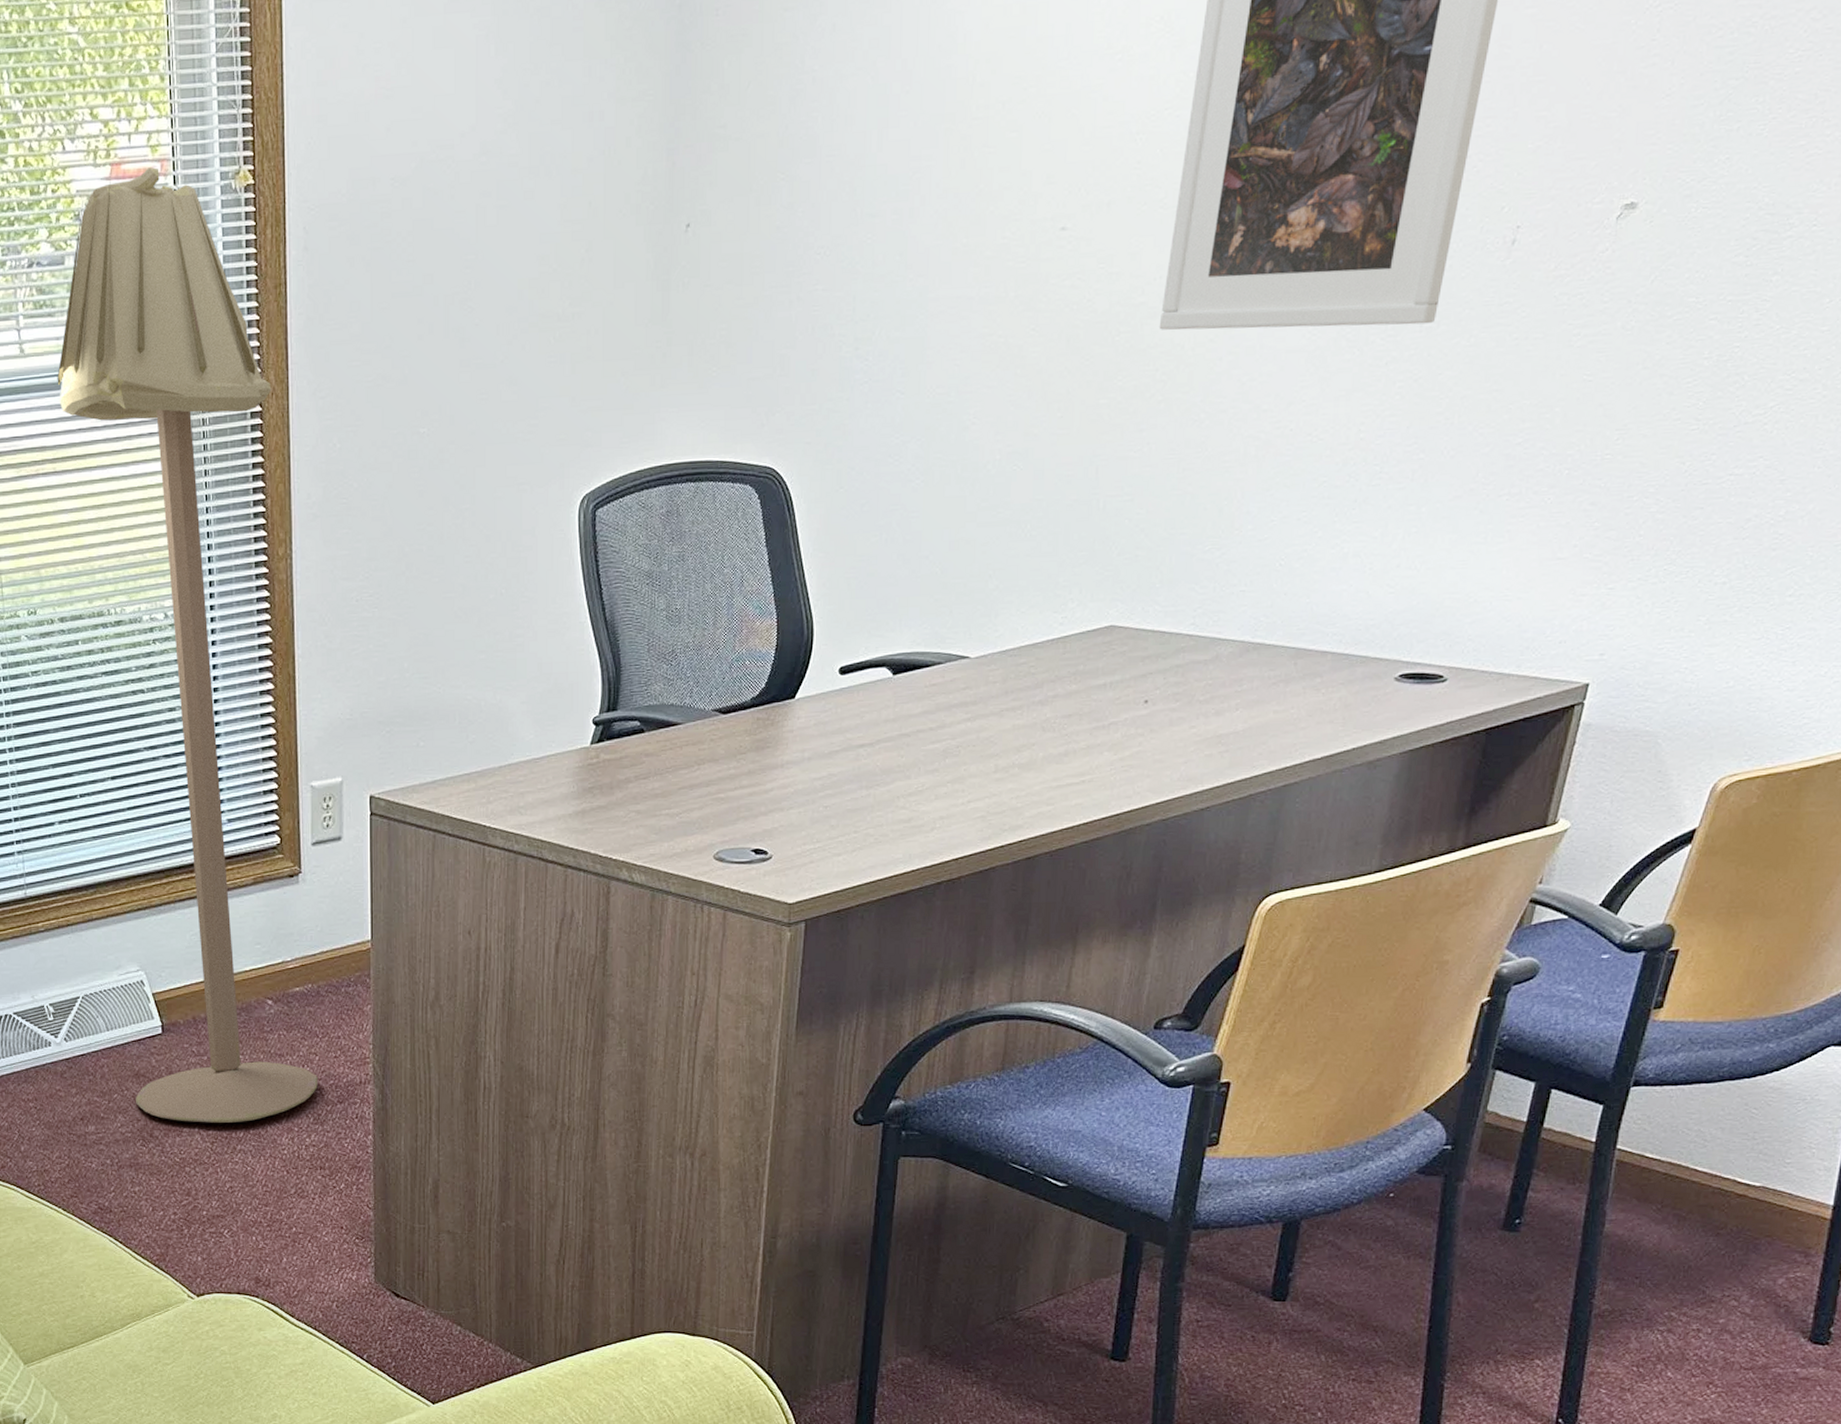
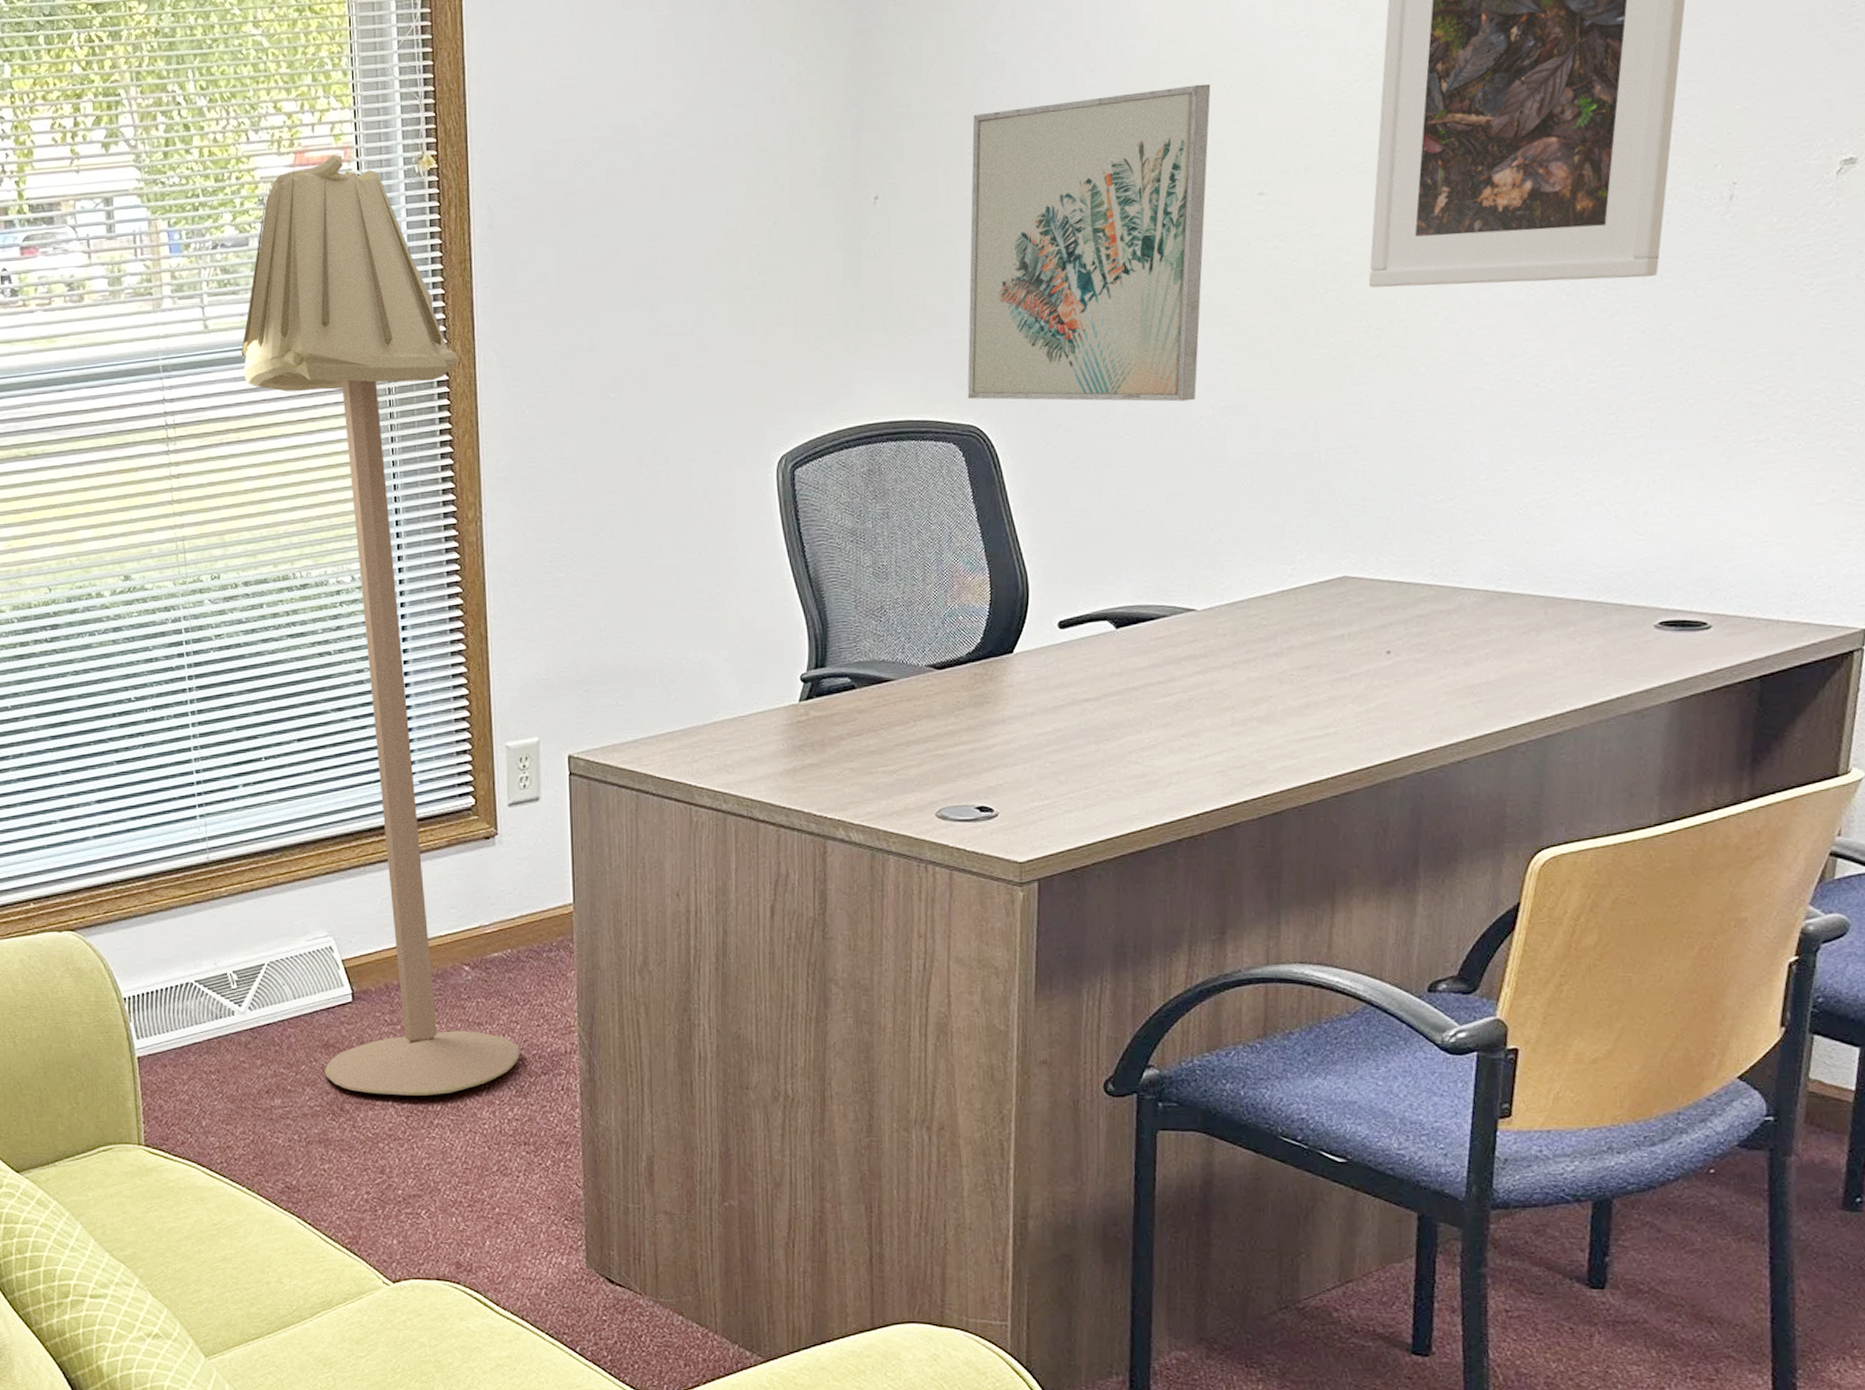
wall art: none [766,109,1023,446] -> present [967,84,1211,402]

